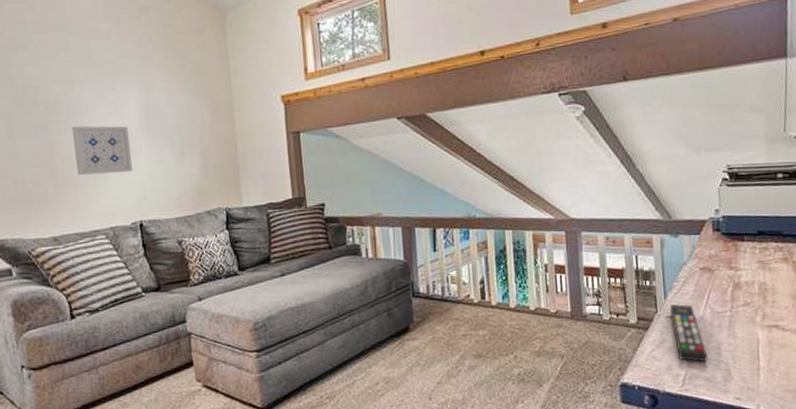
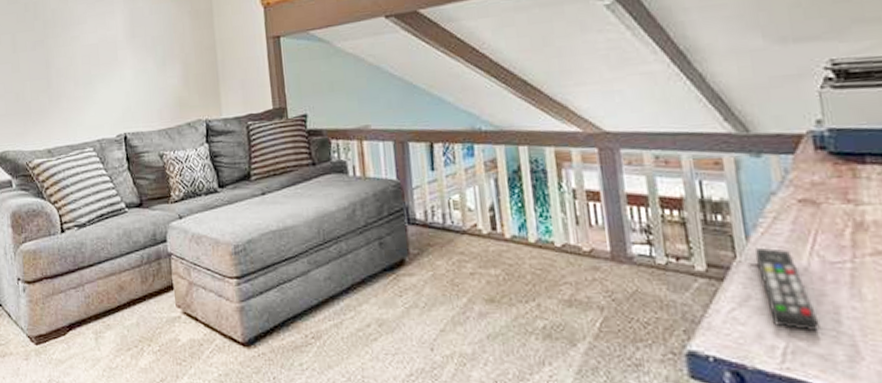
wall art: present [71,126,133,176] -> none [65,37,119,88]

